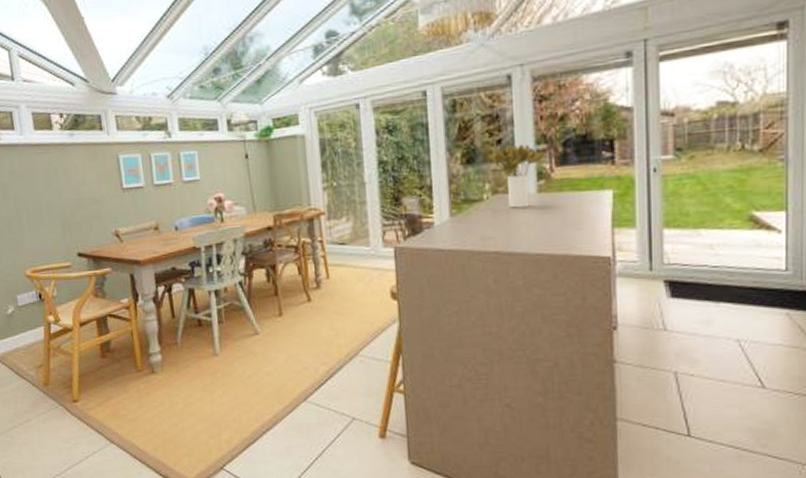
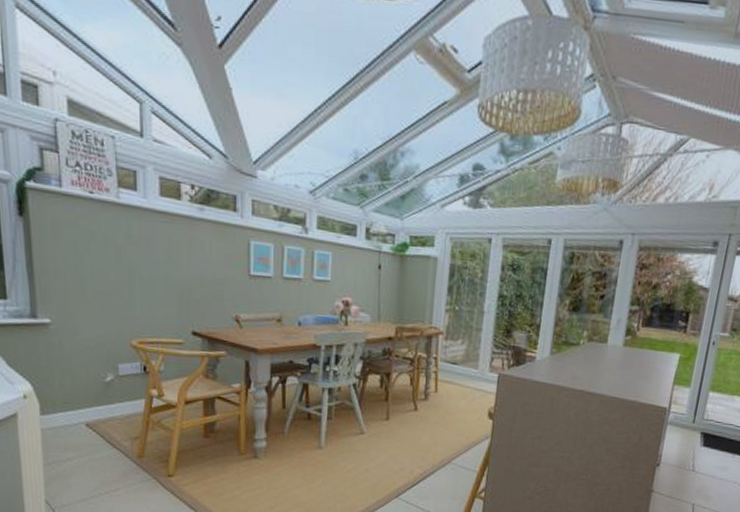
flower bouquet: present [490,144,549,209] -> none [591,300,638,357]

